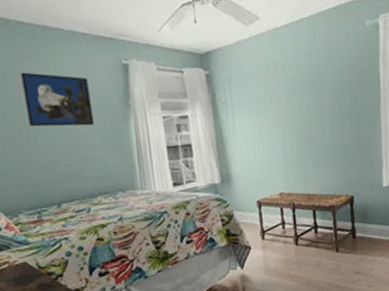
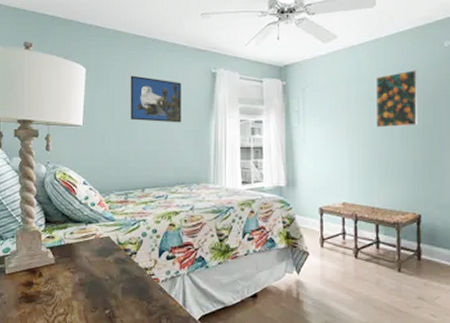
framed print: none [302,51,346,114] -> present [375,70,418,128]

